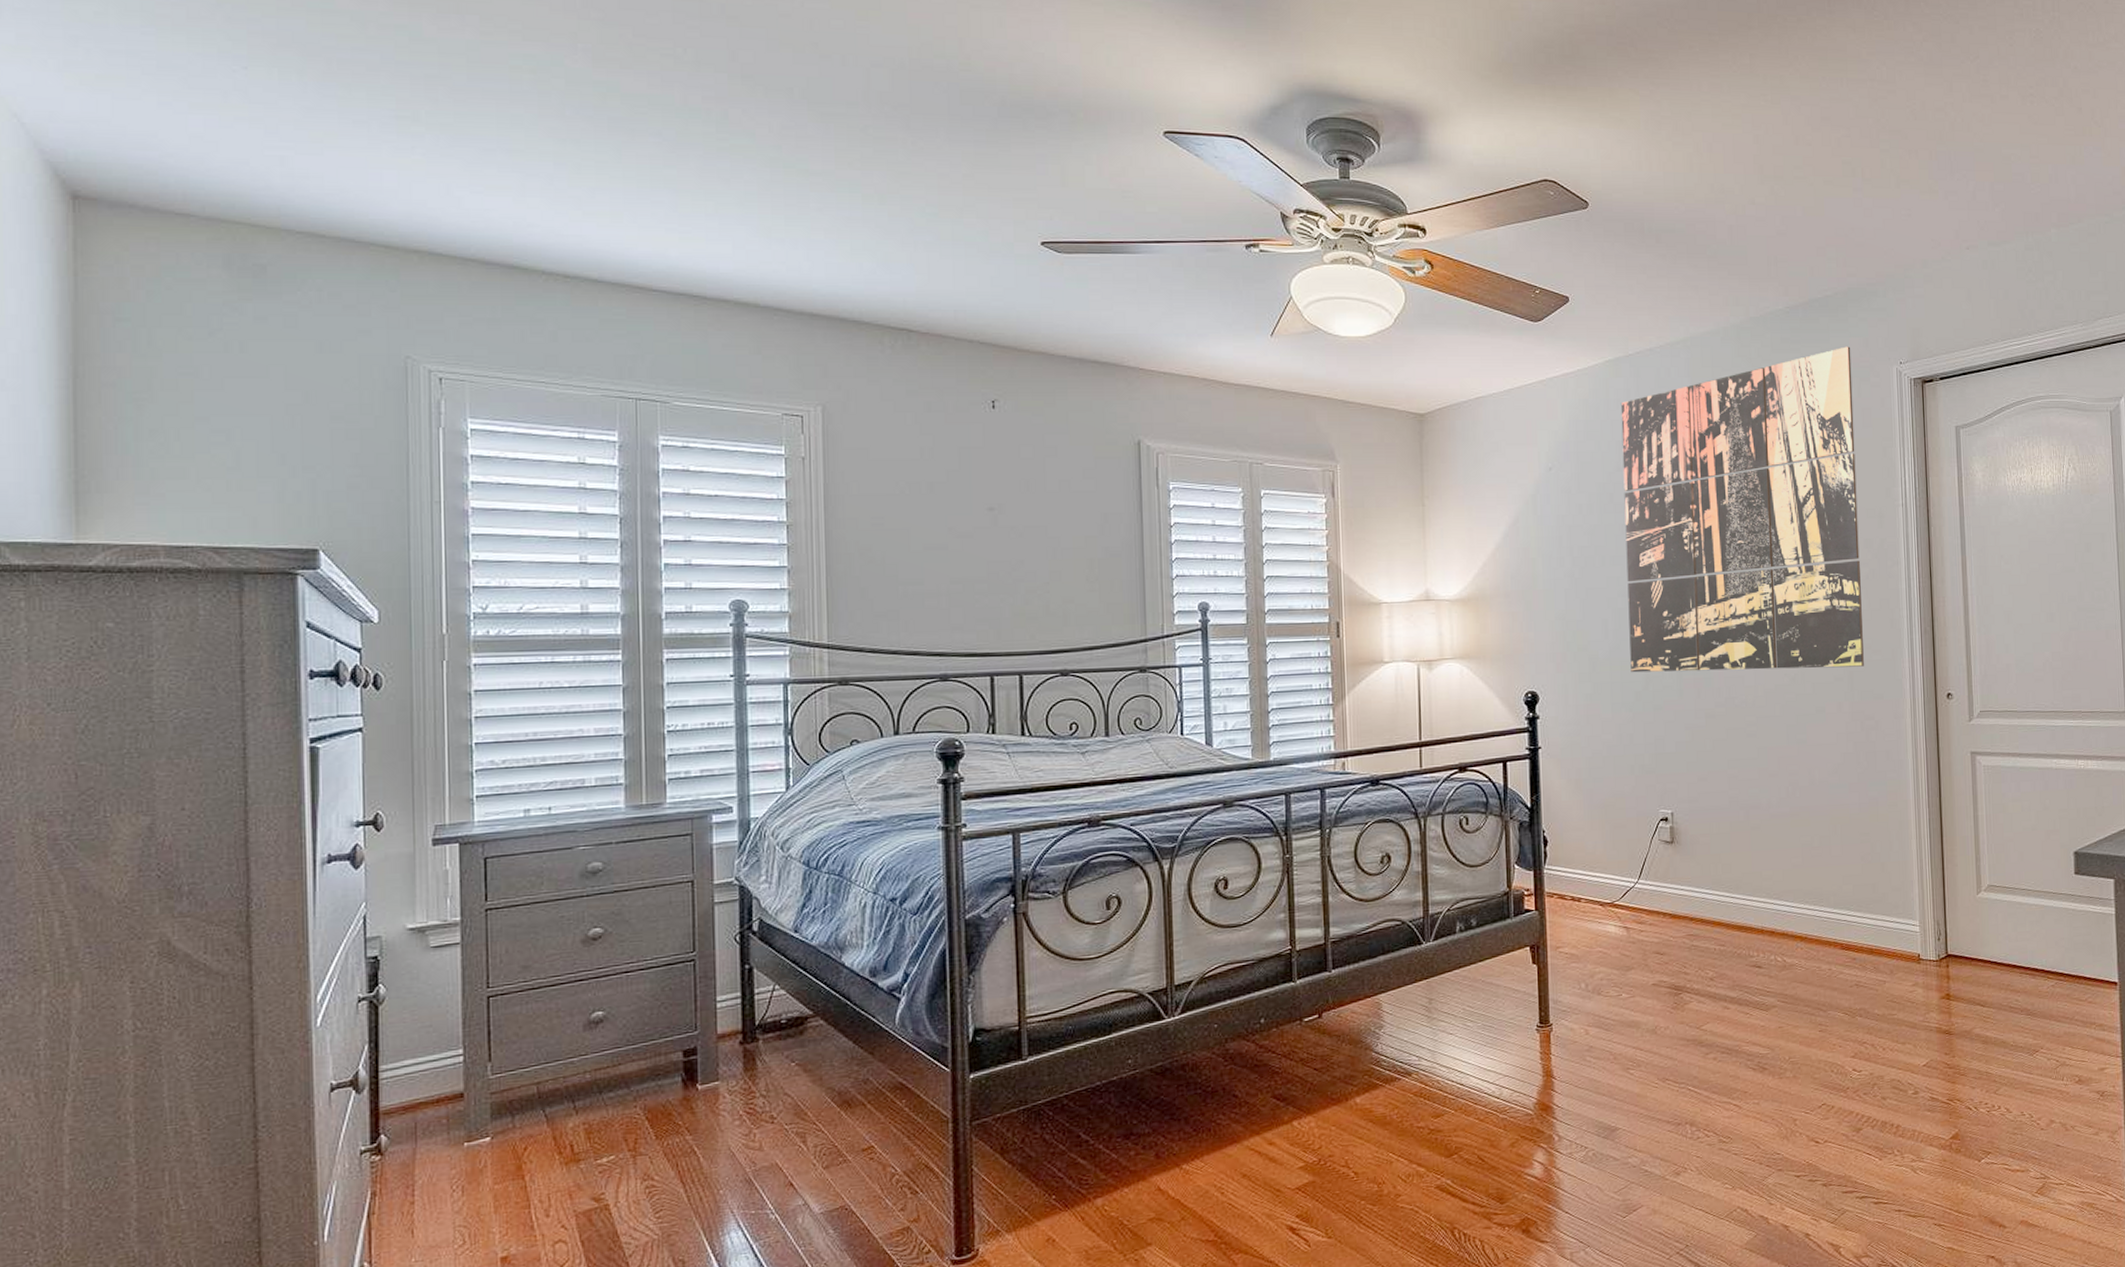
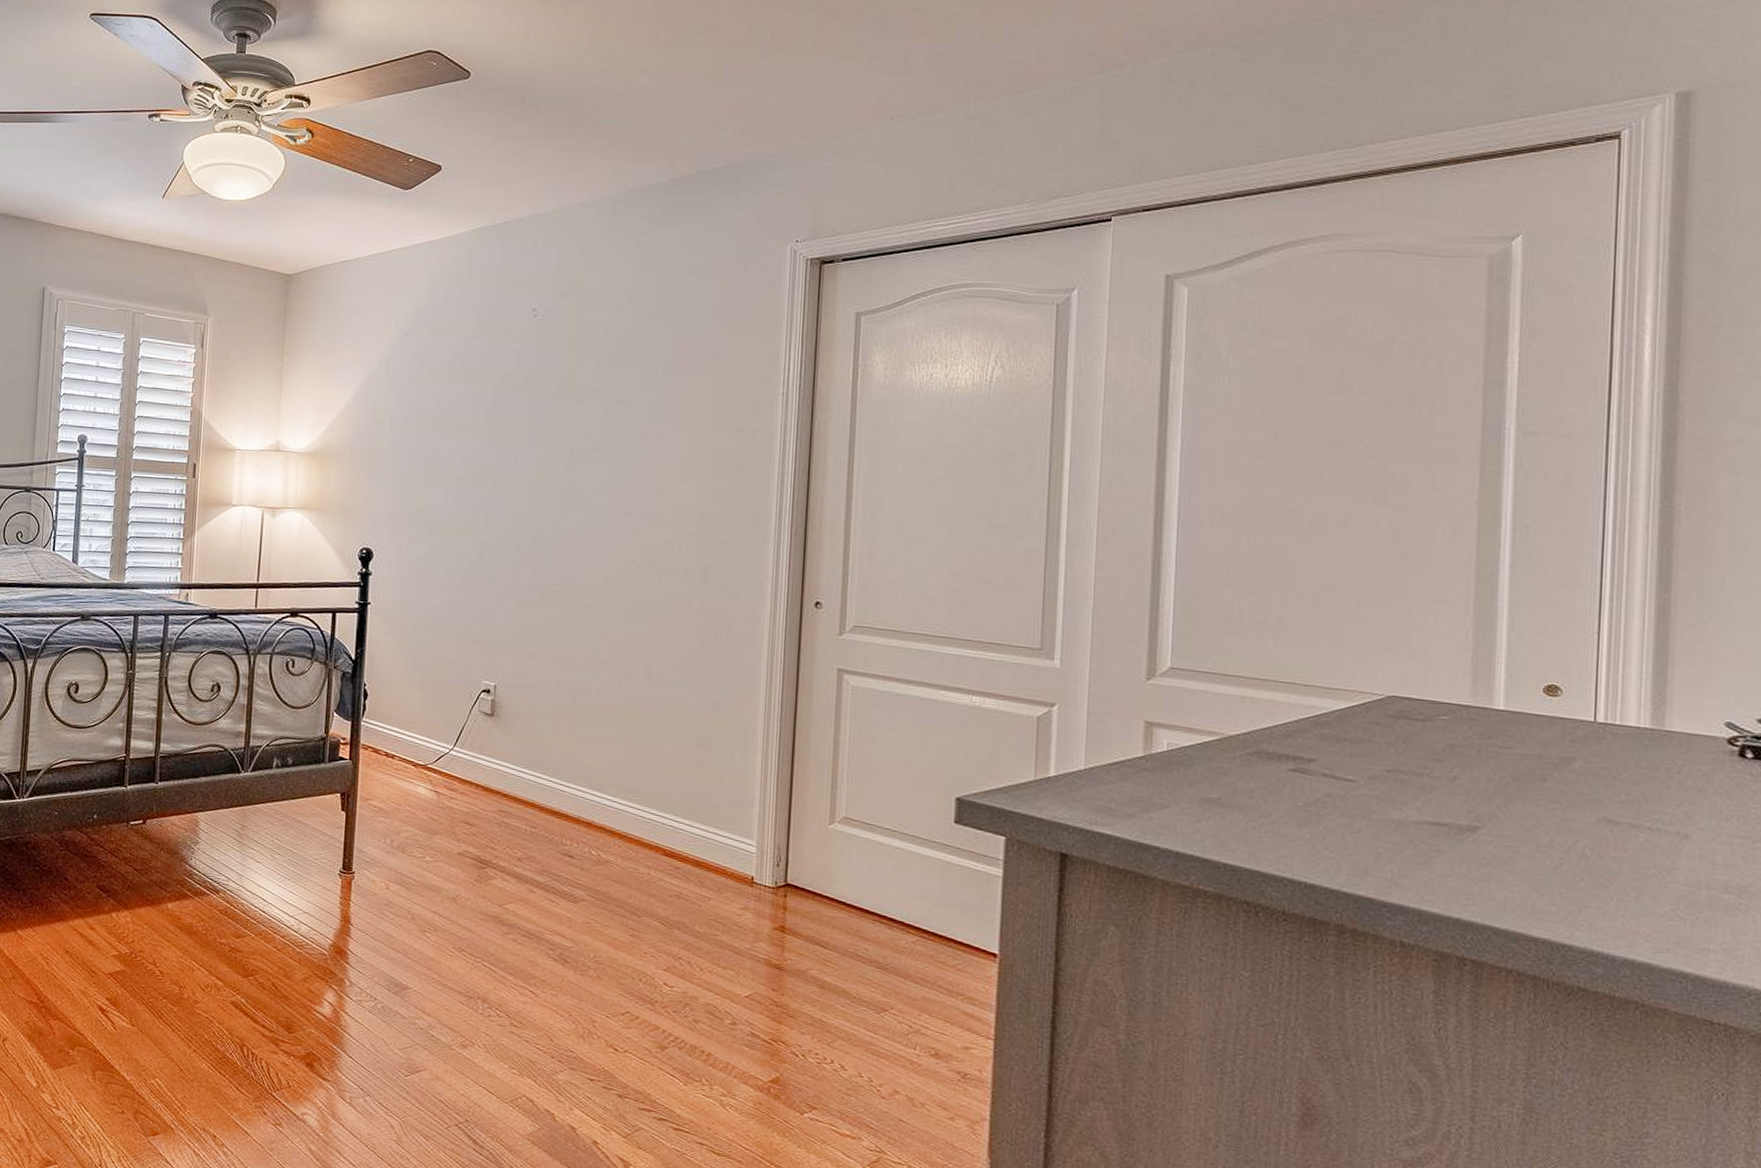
wall art: present [1620,346,1864,673] -> none [467,222,740,562]

